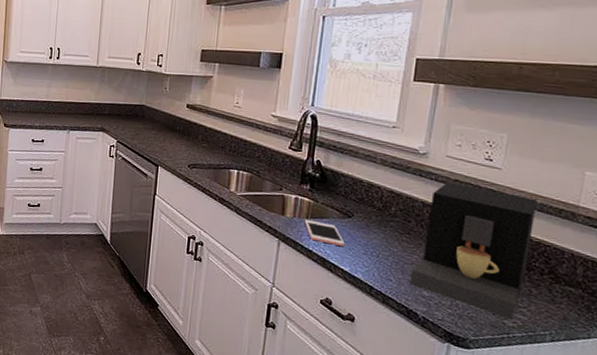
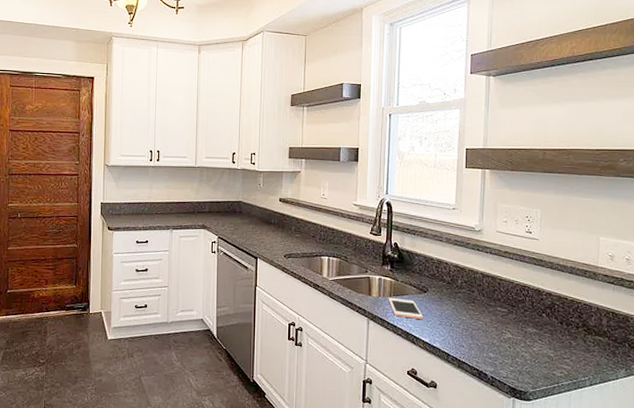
coffee maker: present [410,182,538,320] -> none [478,254,568,371]

